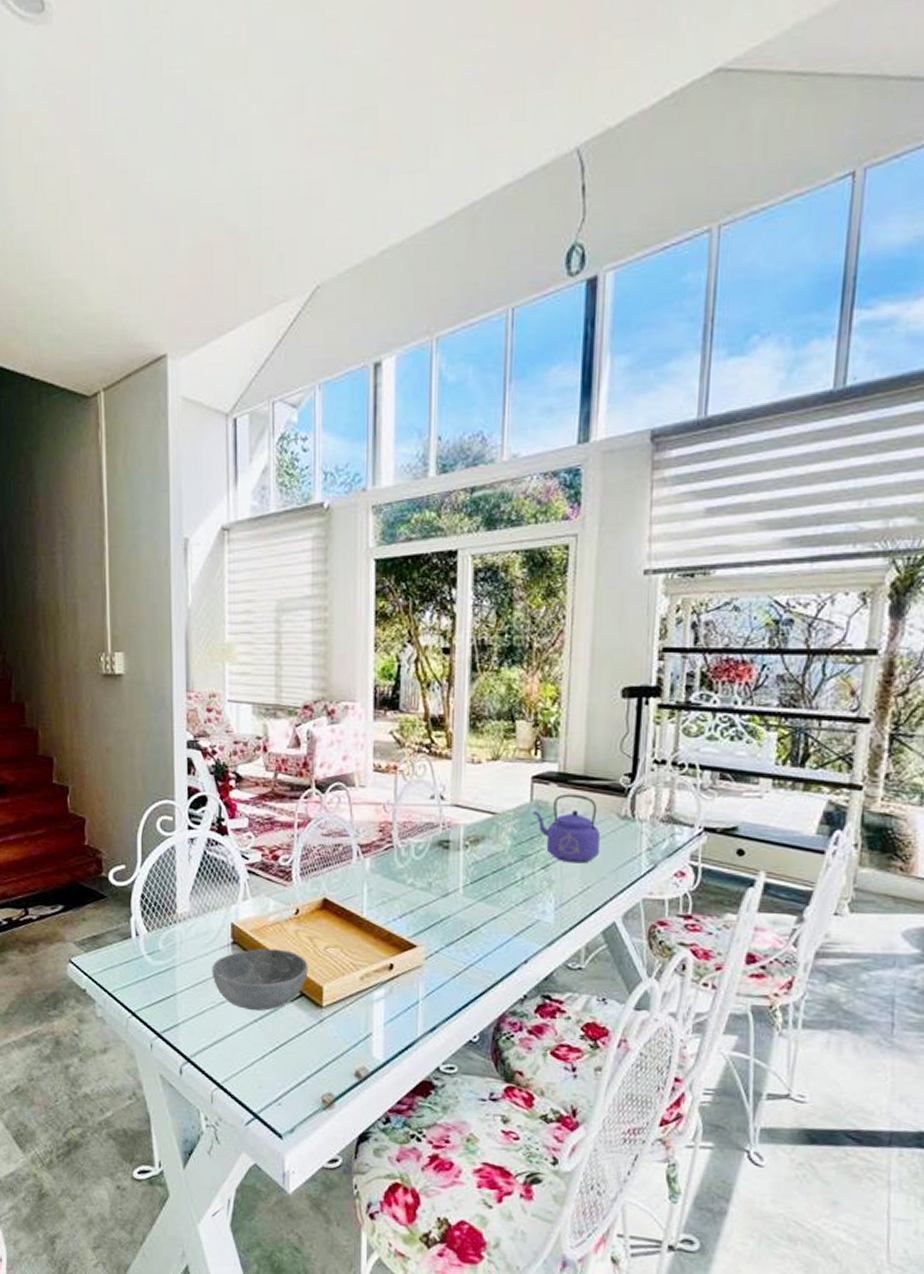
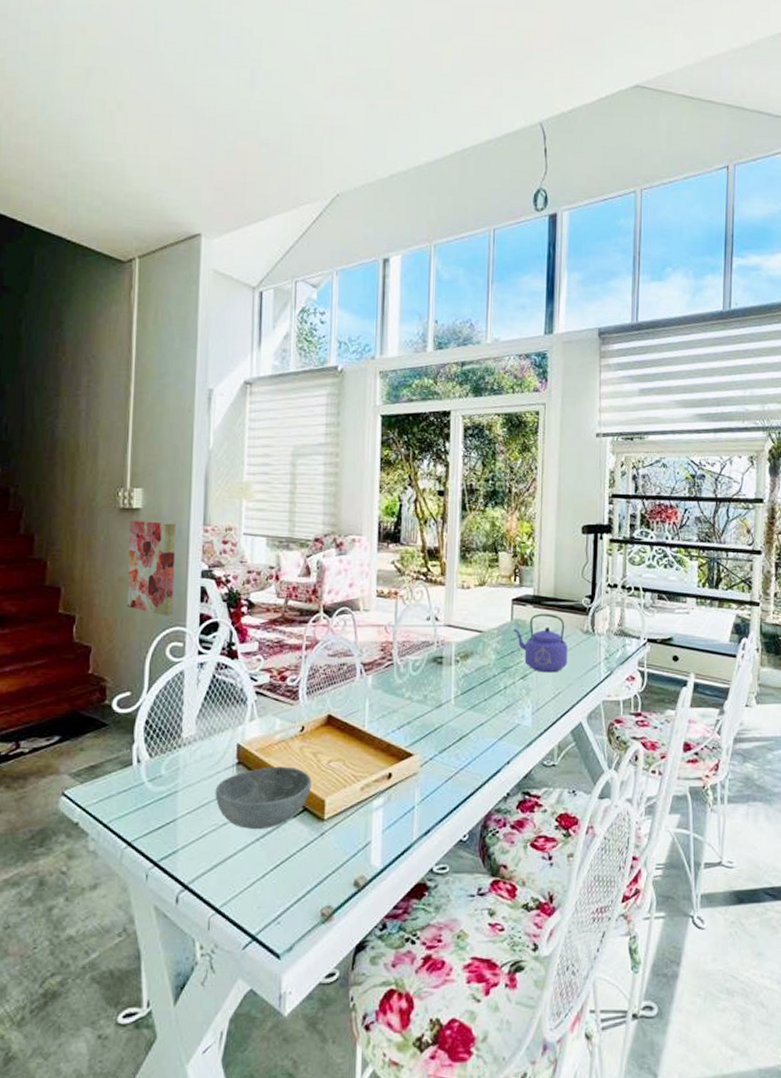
wall art: none [114,686,161,789] -> present [126,519,177,616]

